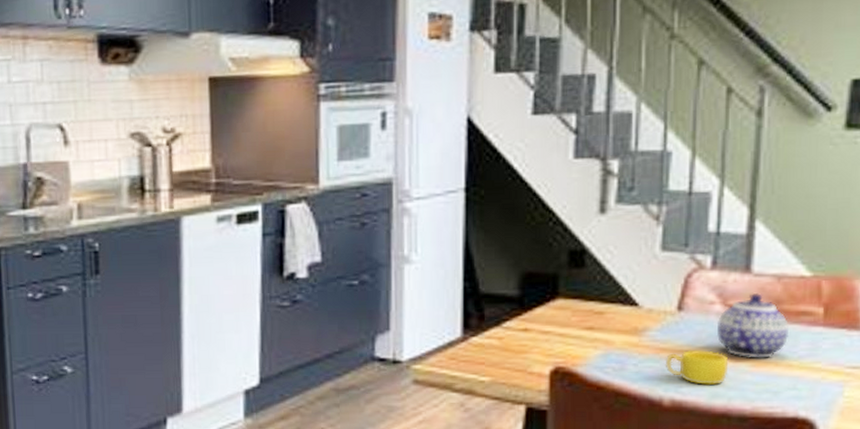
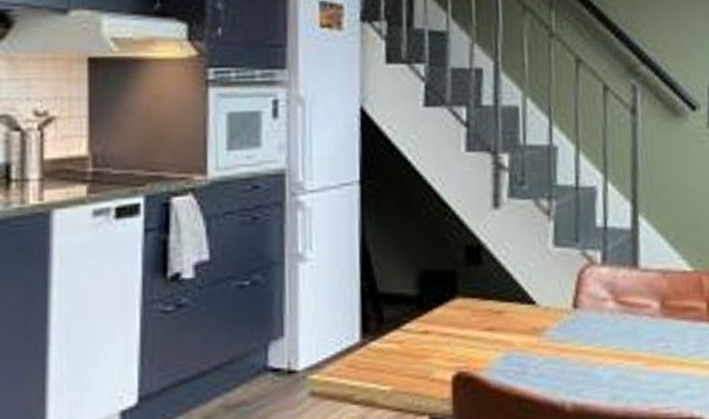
cup: present [665,350,729,385] -> none [564,350,625,387]
teapot: present [716,292,790,358] -> none [610,288,678,357]

